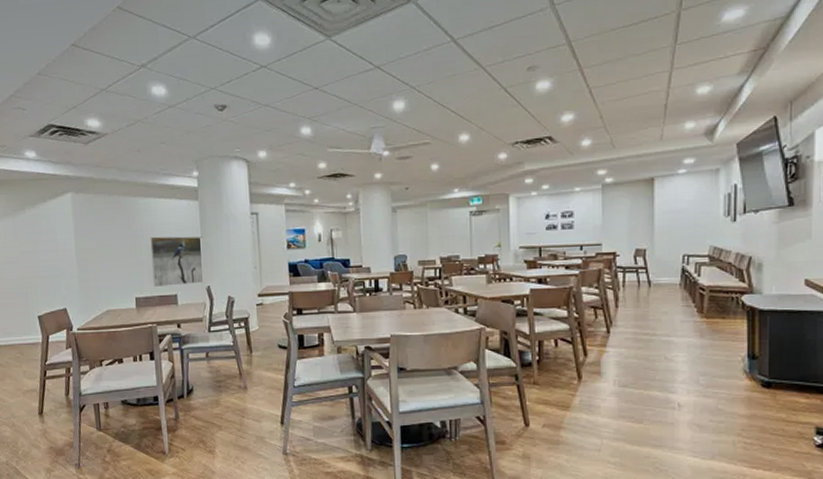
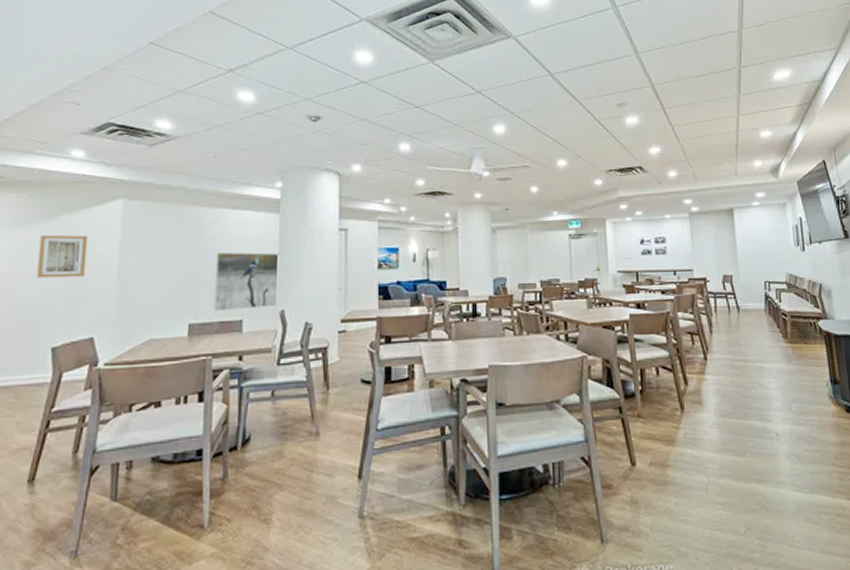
wall art: none [15,225,53,261] -> present [37,234,89,278]

